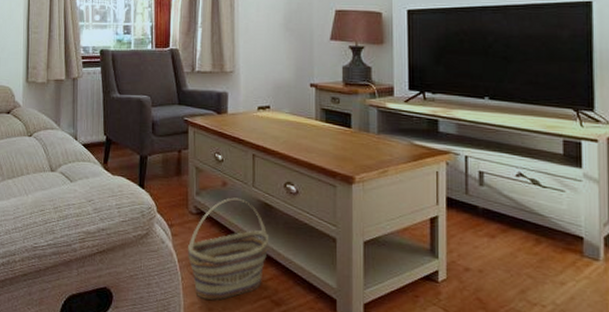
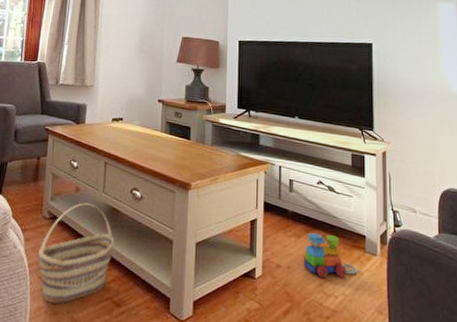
toy train: none [499,232,579,285] -> present [303,233,362,278]

